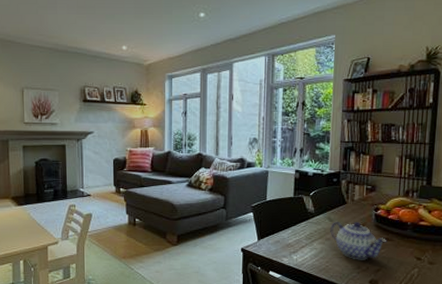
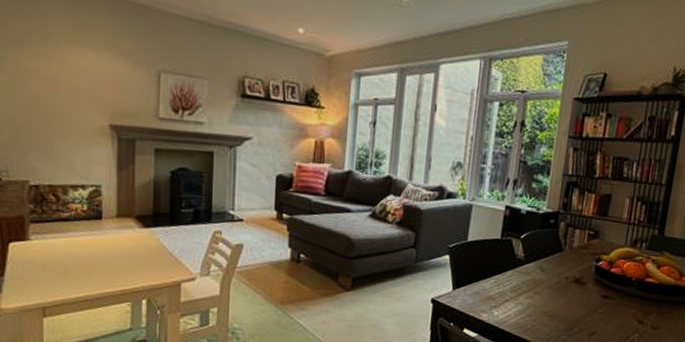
teapot: present [330,222,387,260] -> none [541,272,607,321]

